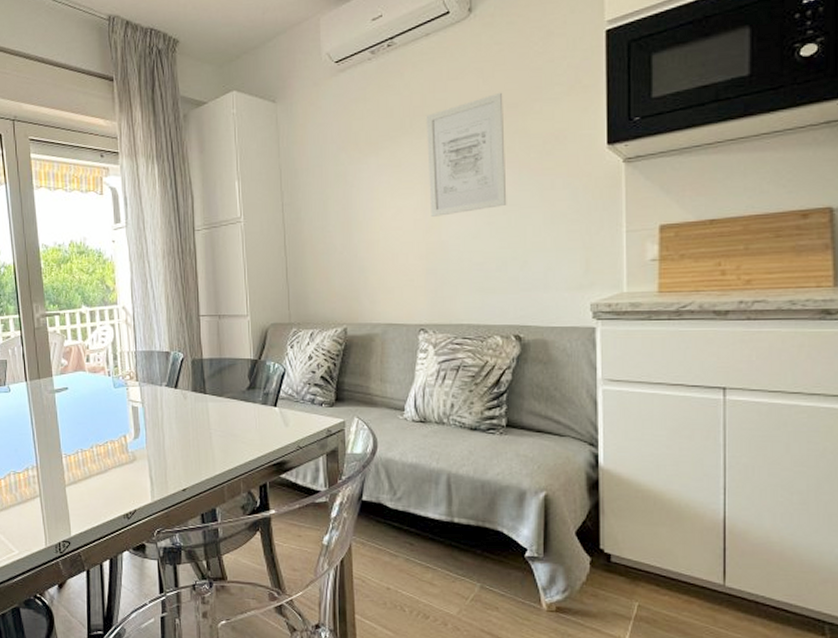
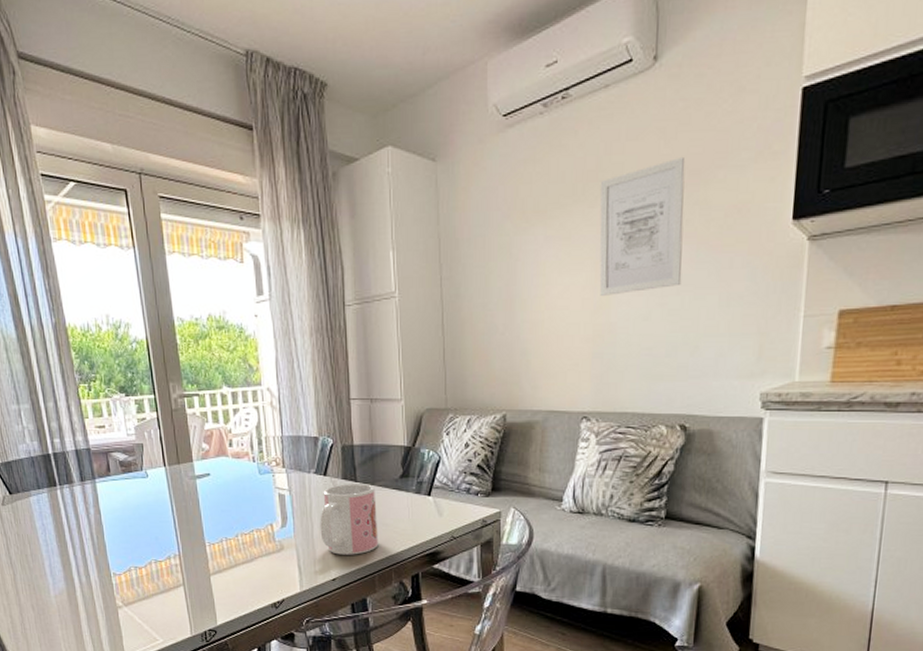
mug: none [171,396,227,465] -> present [320,484,379,555]

